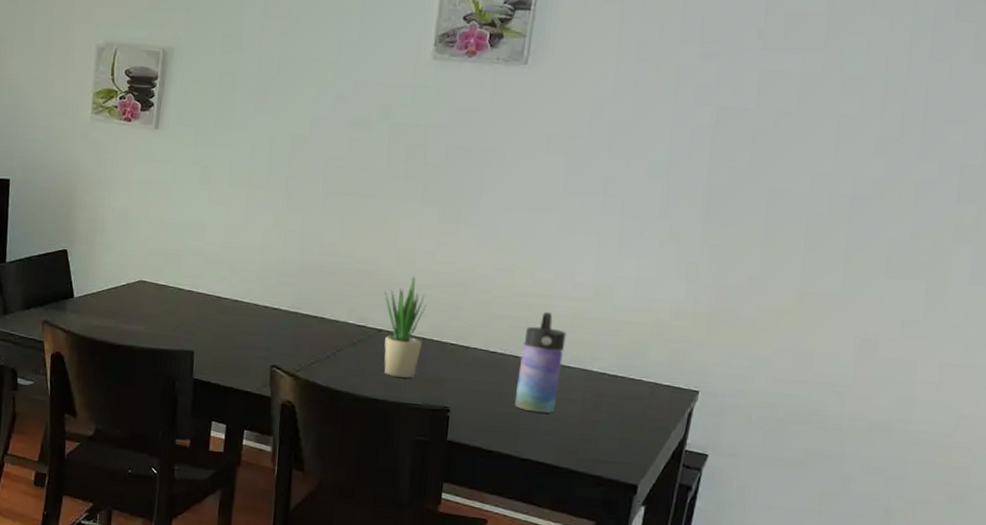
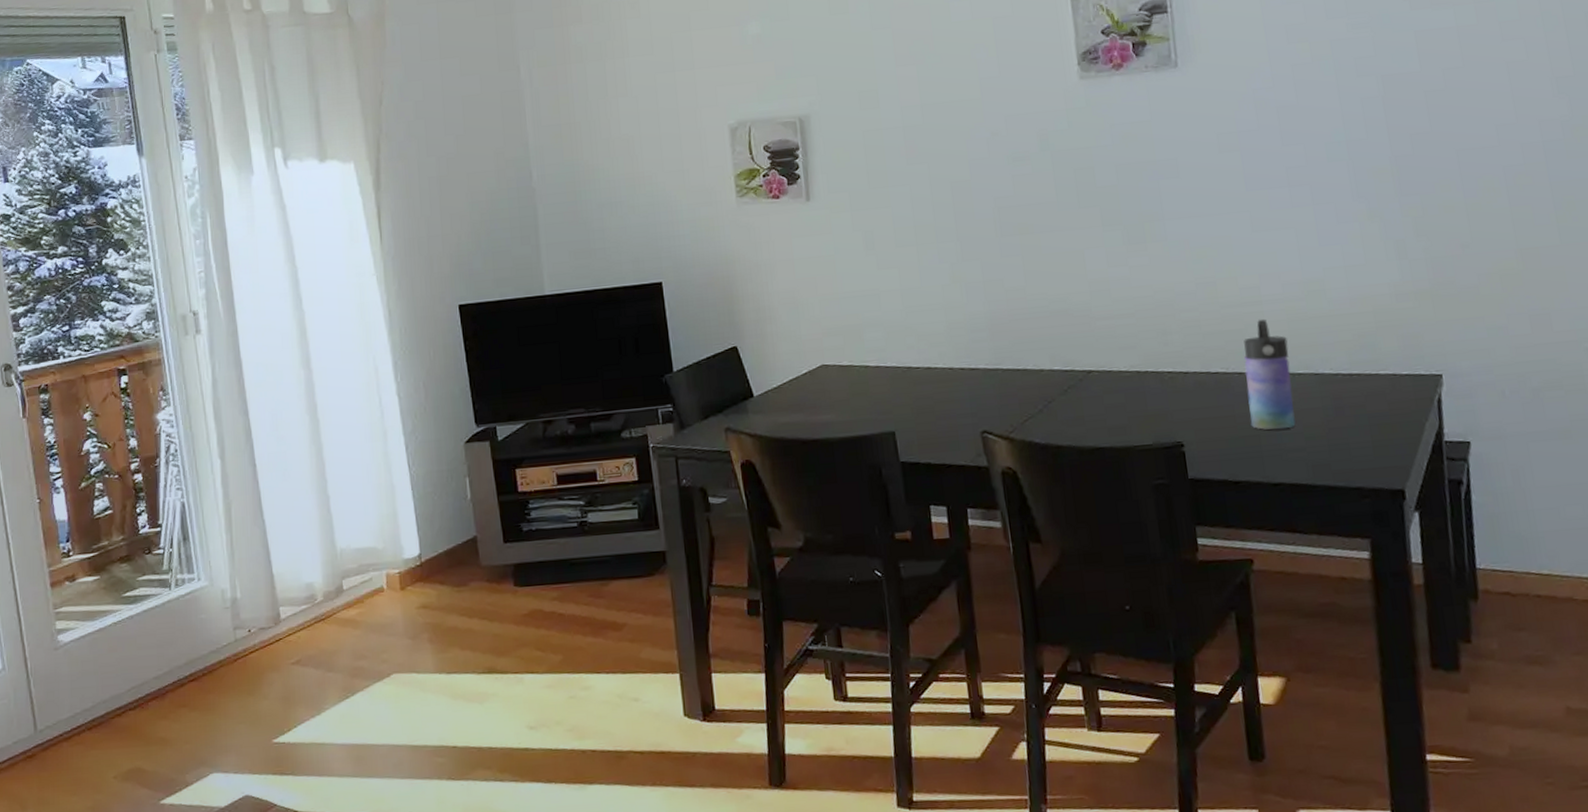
potted plant: present [384,276,427,378] -> none [1085,307,1138,419]

